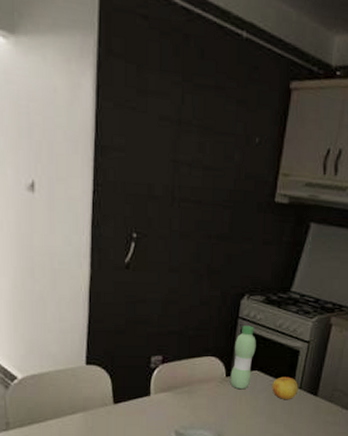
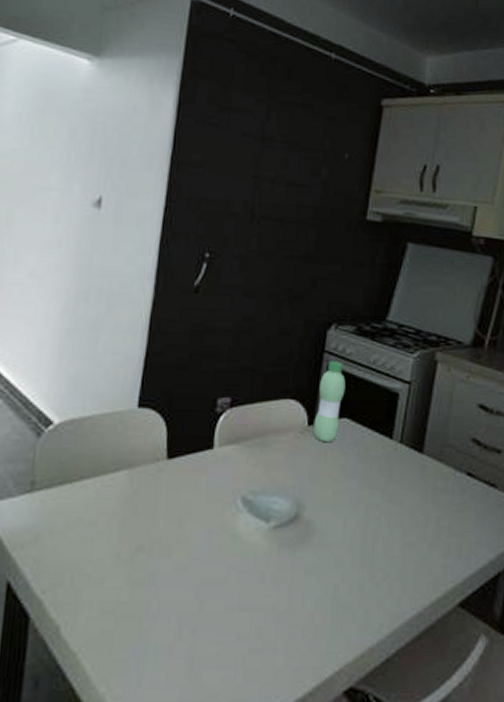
apple: present [272,376,298,400] -> none [366,426,399,458]

